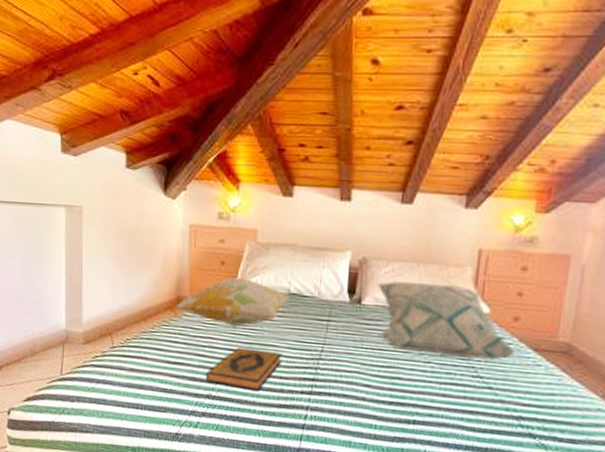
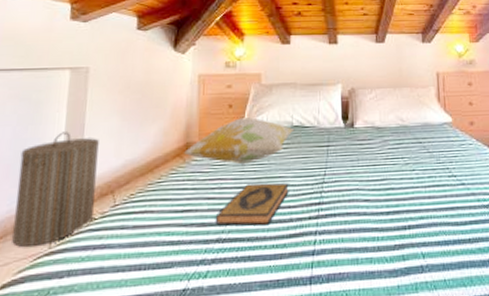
laundry hamper: none [30,270,96,371] -> present [12,131,99,247]
decorative pillow: present [378,281,516,360] -> none [365,103,477,162]

